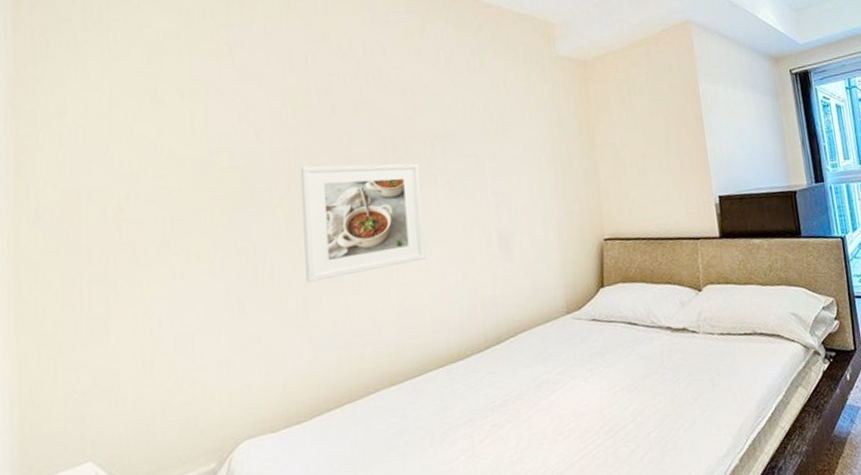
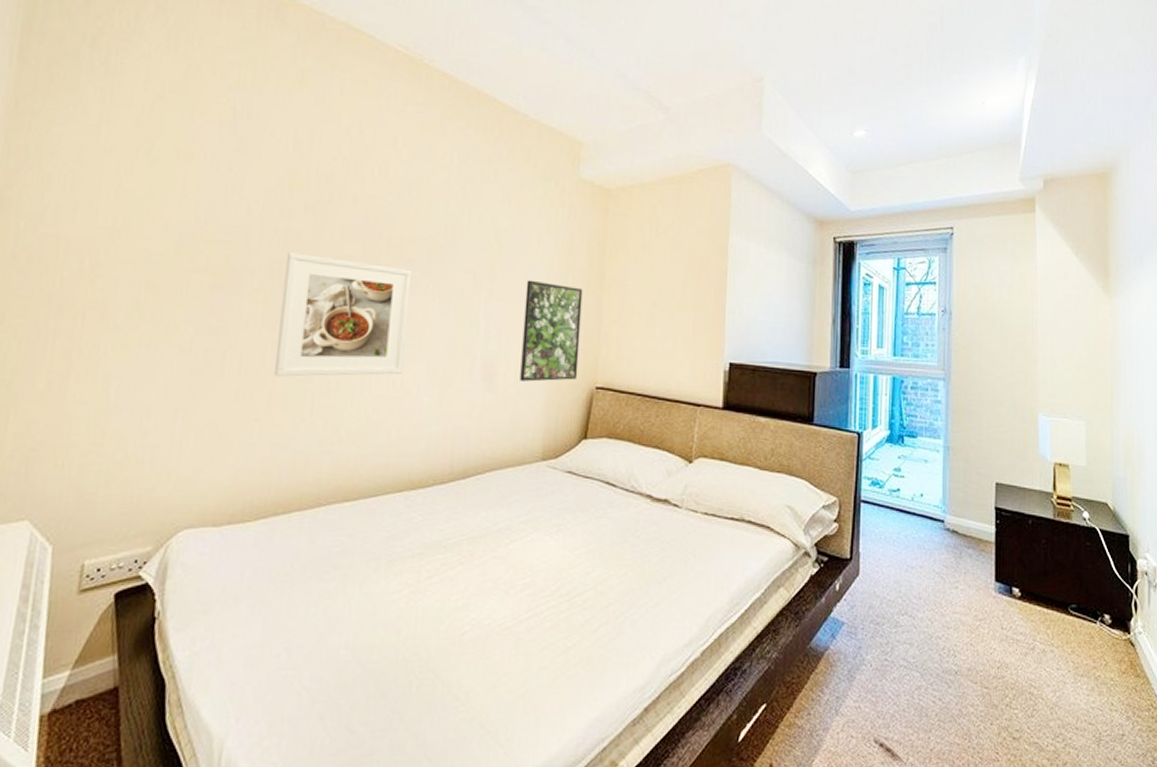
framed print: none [525,152,586,246] -> present [520,280,583,382]

